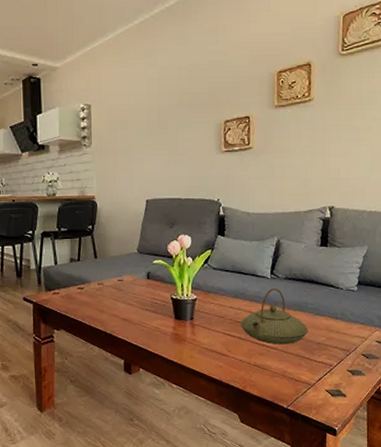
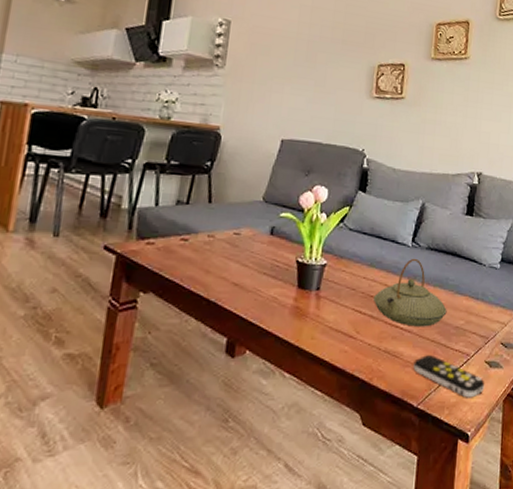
remote control: none [281,367,349,400] -> present [413,355,485,398]

